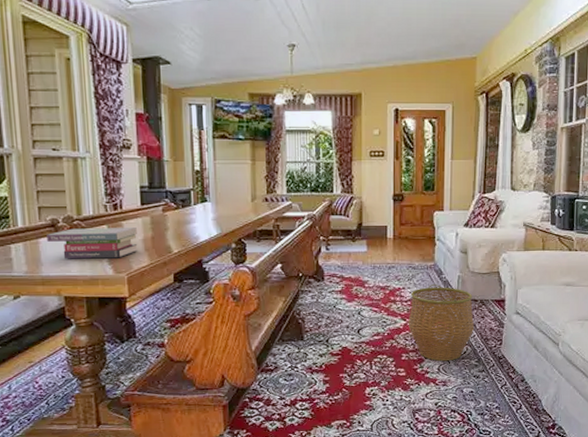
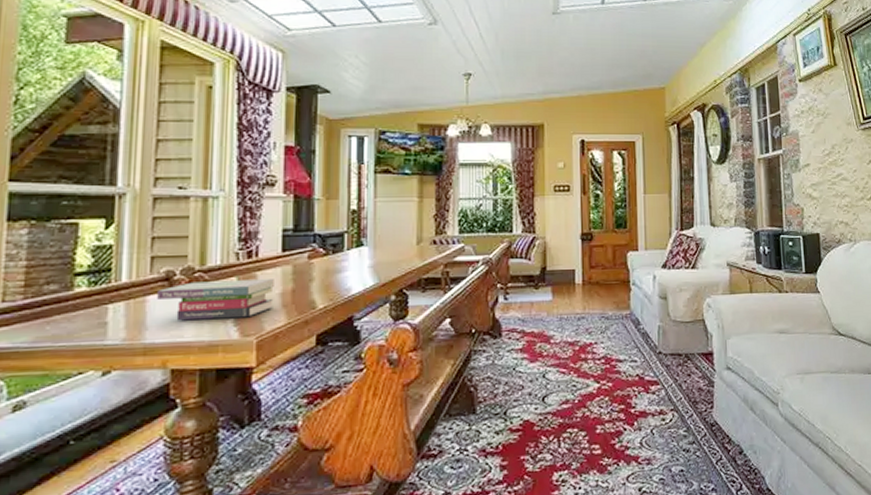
basket: present [408,283,475,362] -> none [602,336,681,433]

